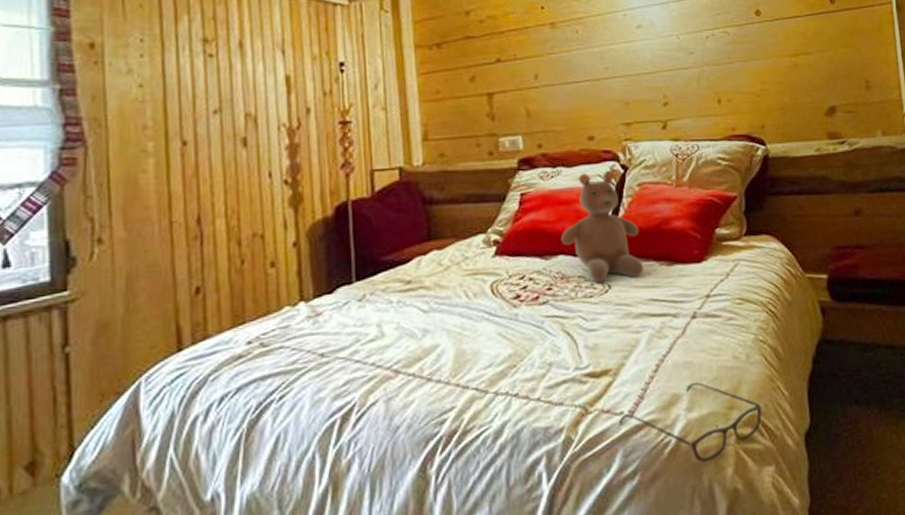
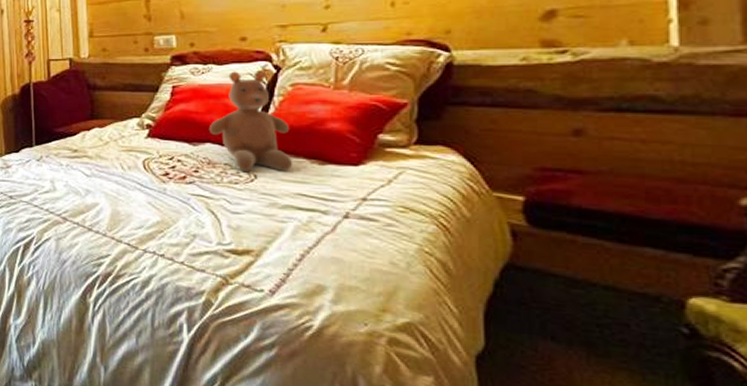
eyeglasses: present [618,381,763,463] -> none [258,278,423,355]

